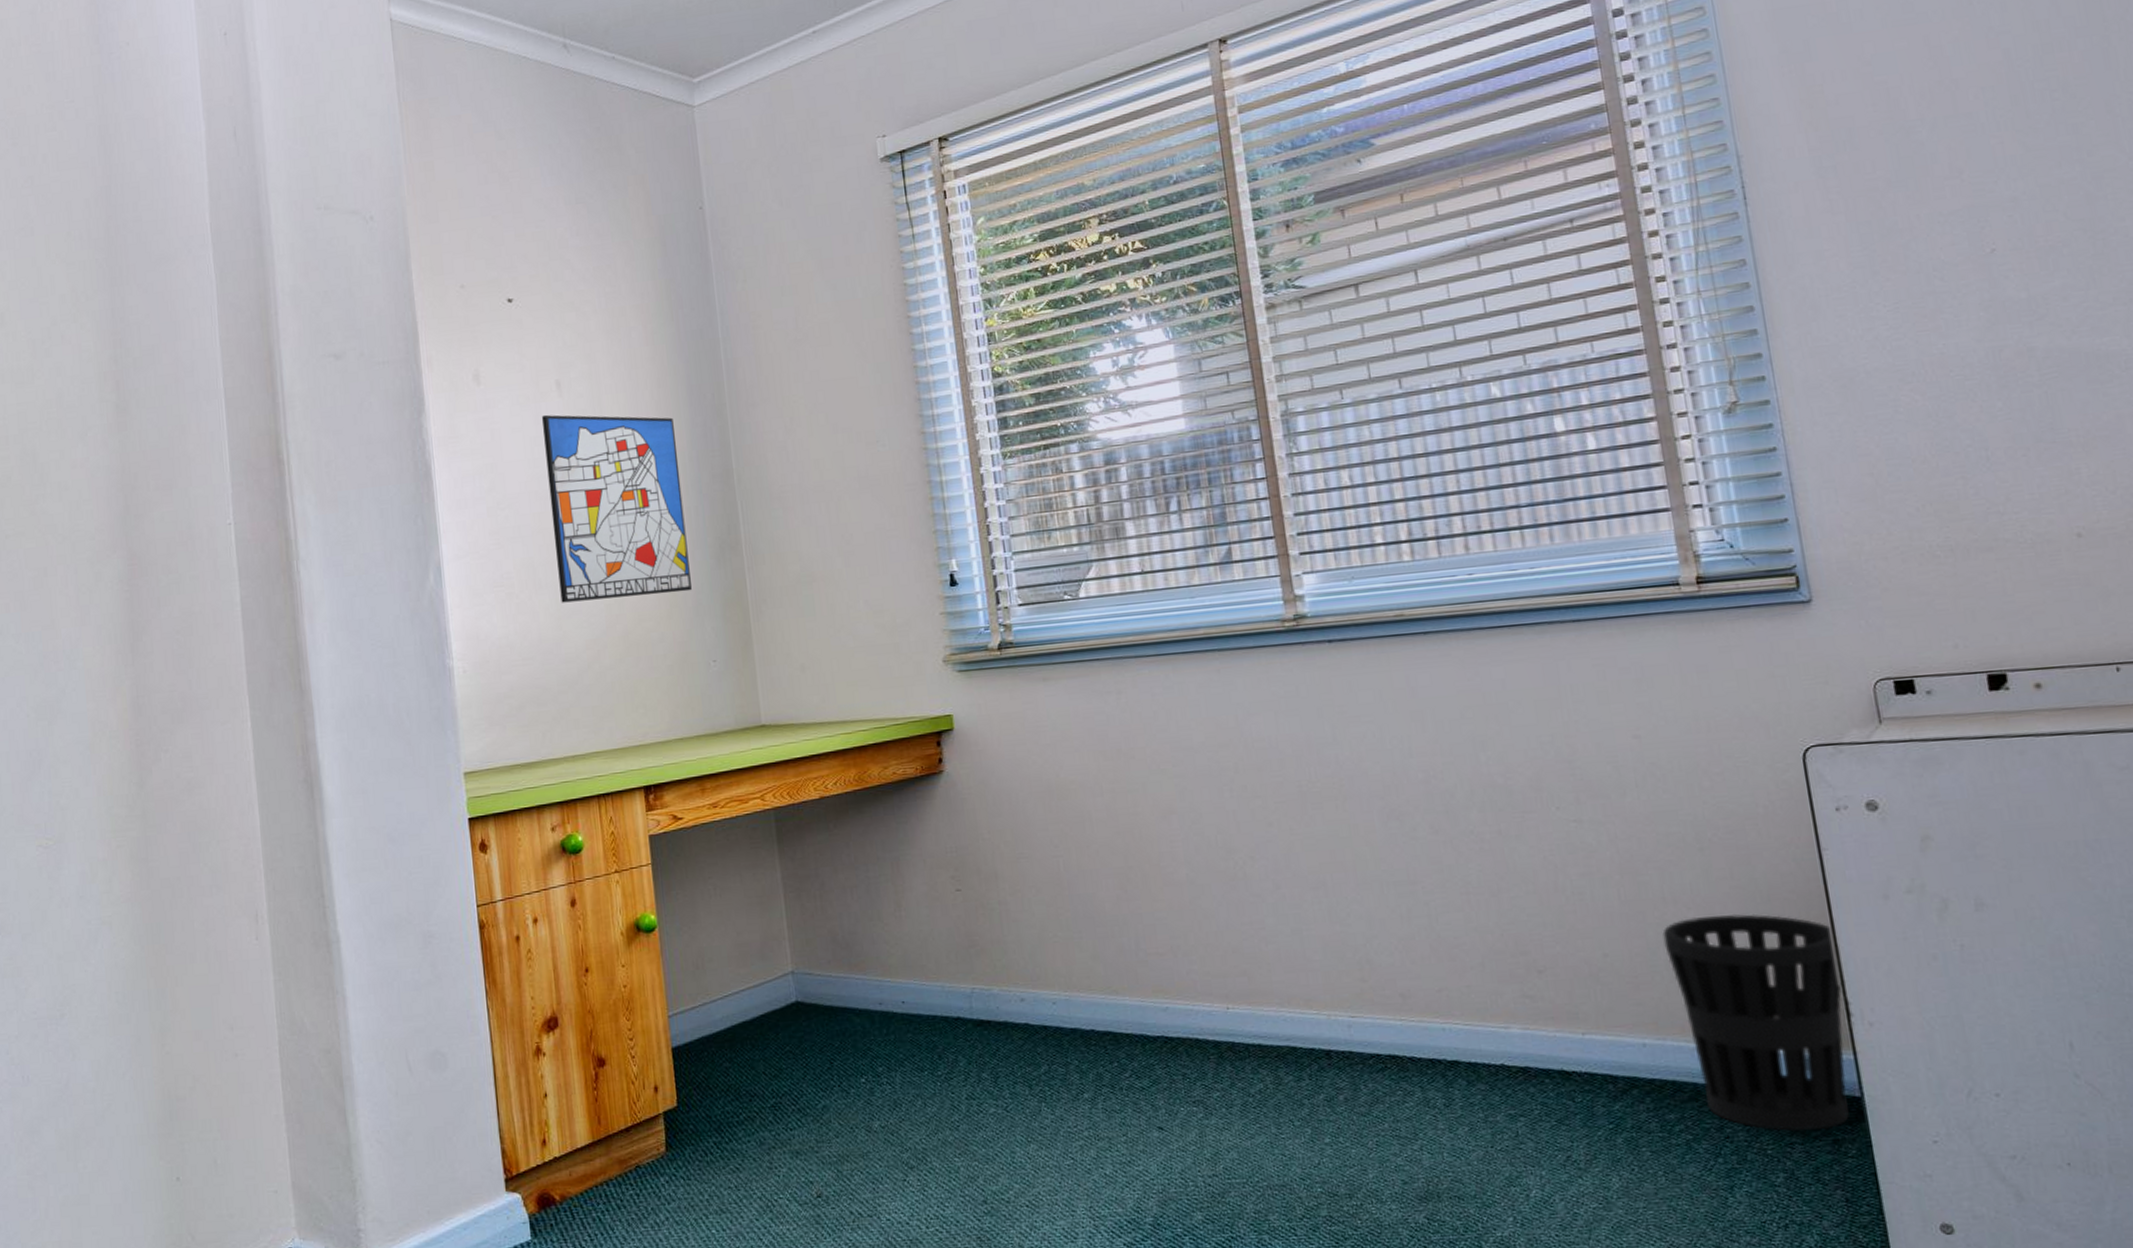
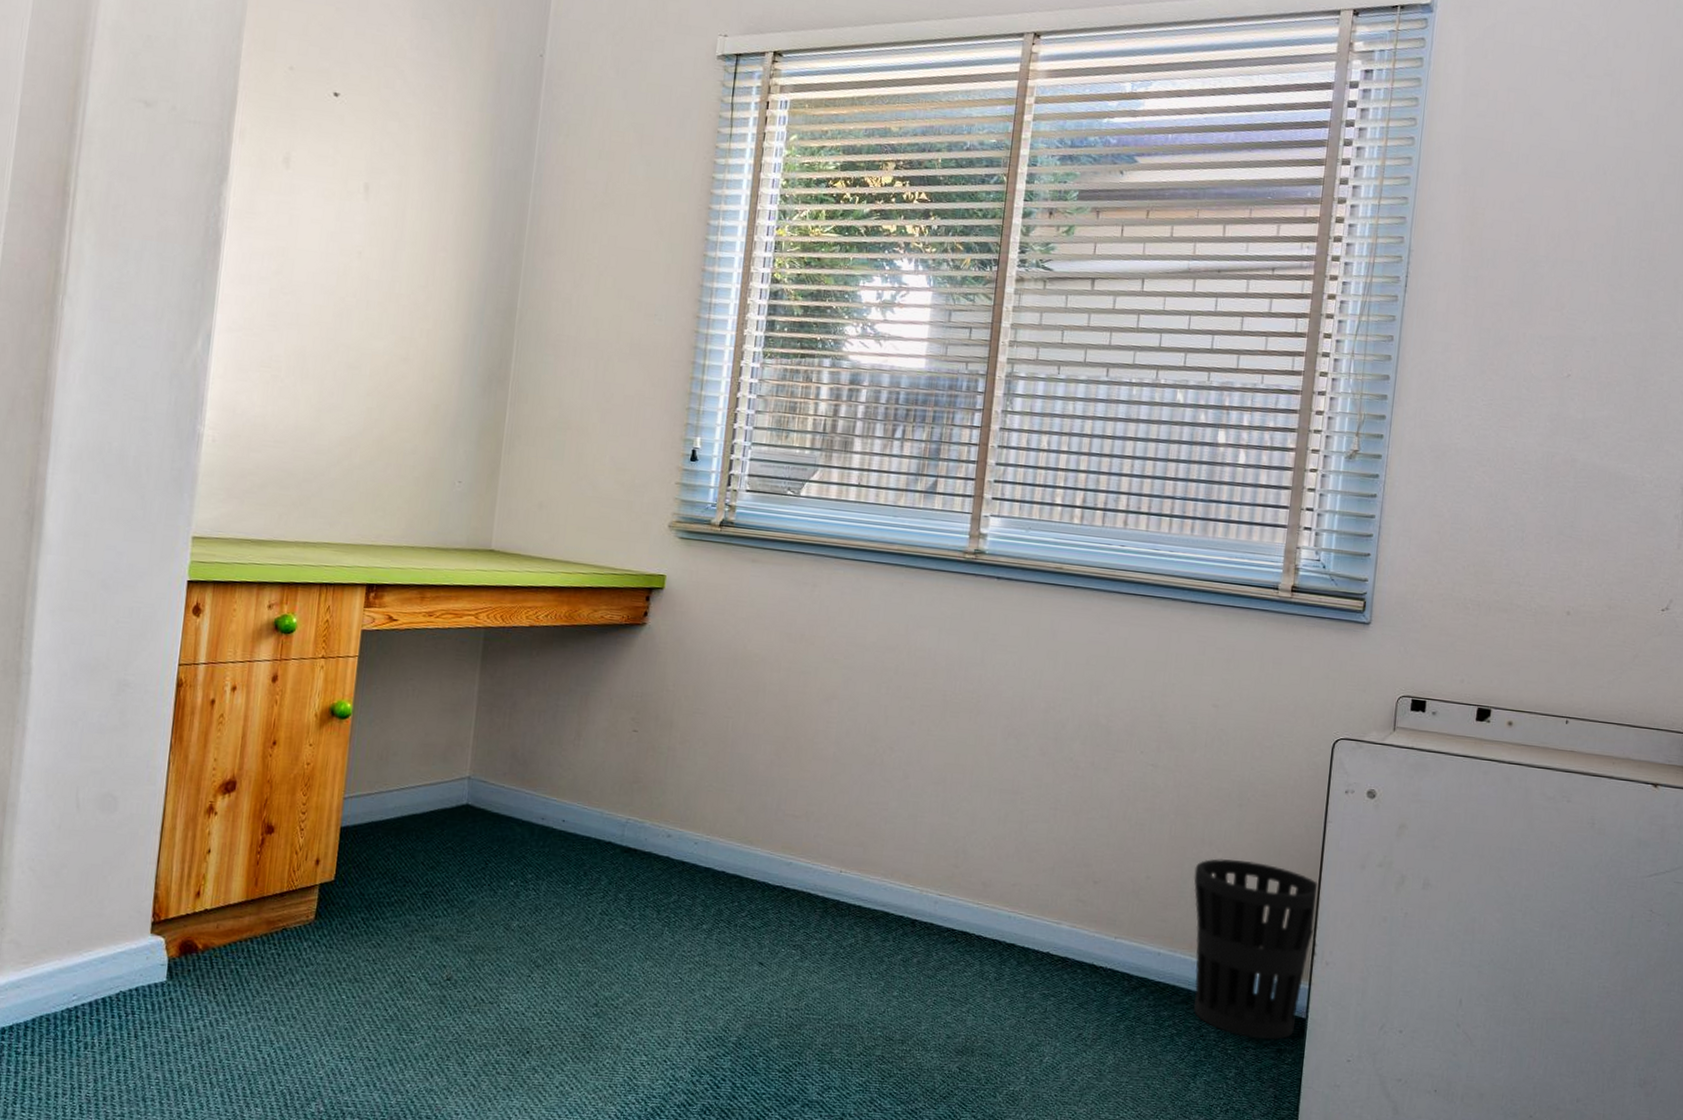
wall art: present [541,414,692,603] -> none [324,213,471,413]

